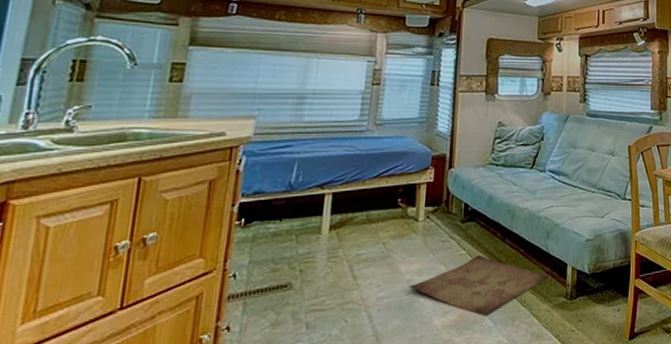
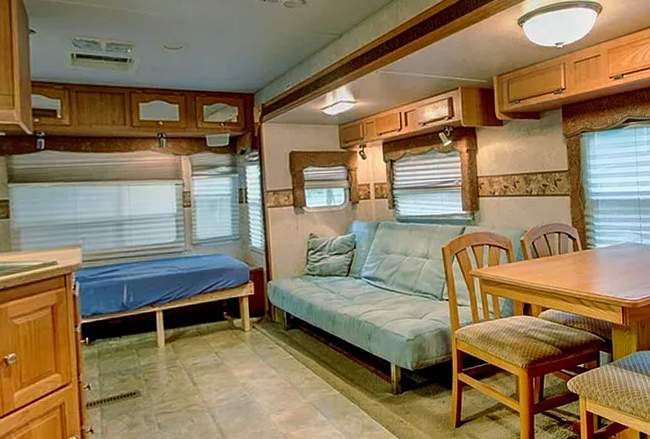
rug: present [408,255,549,317] -> none [244,358,374,413]

